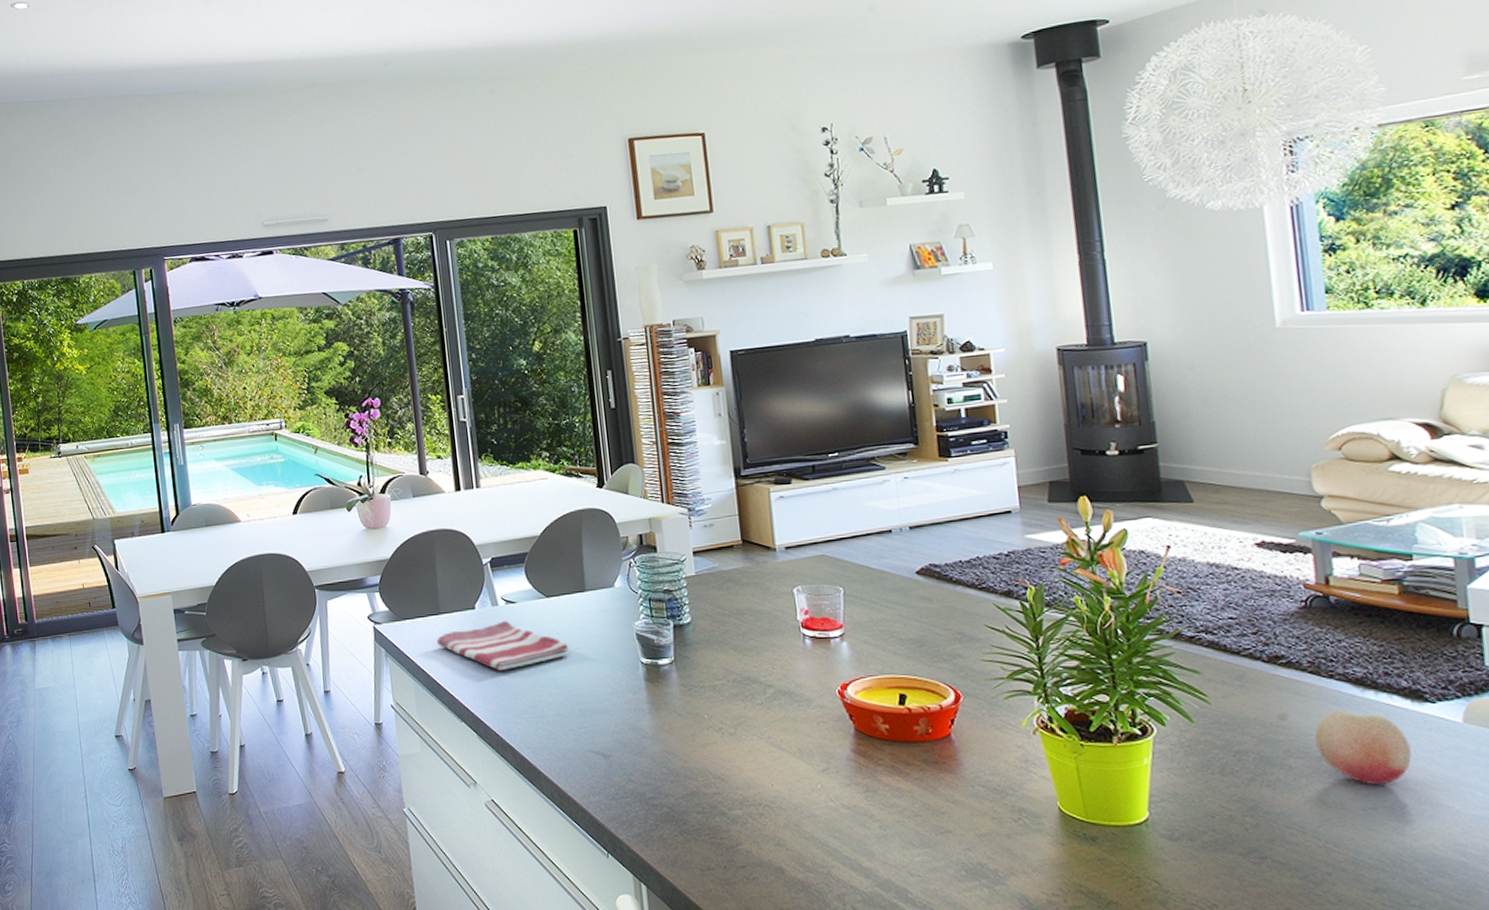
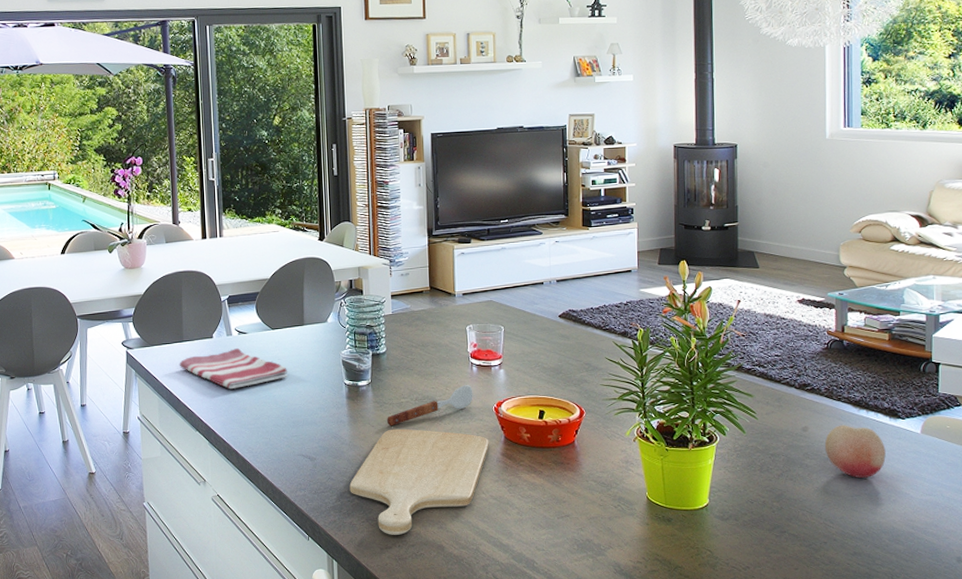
chopping board: none [655,718,835,853] -> present [349,428,489,535]
soupspoon: none [698,662,809,716] -> present [387,385,473,427]

